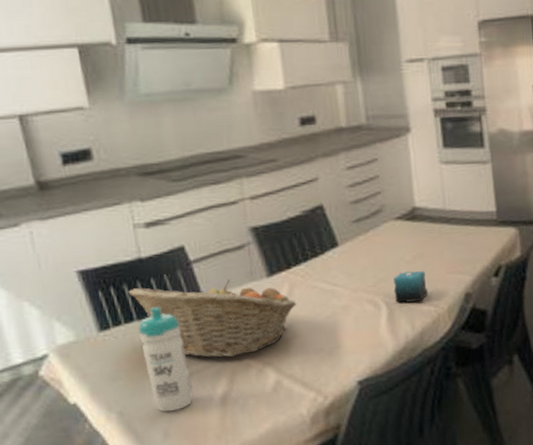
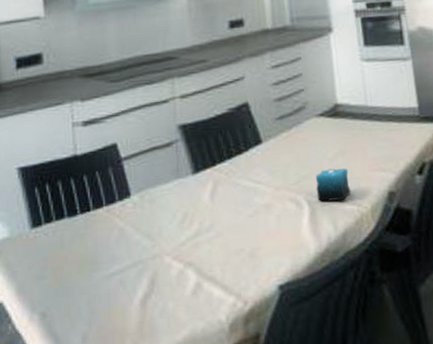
fruit basket: present [128,280,297,358] -> none [62,177,220,257]
water bottle: present [138,306,194,412] -> none [68,203,115,315]

